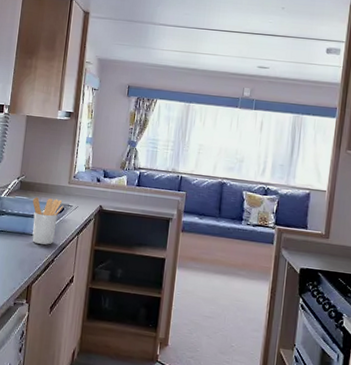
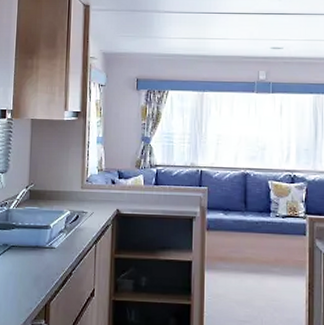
utensil holder: present [32,196,63,245] -> none [44,205,78,257]

